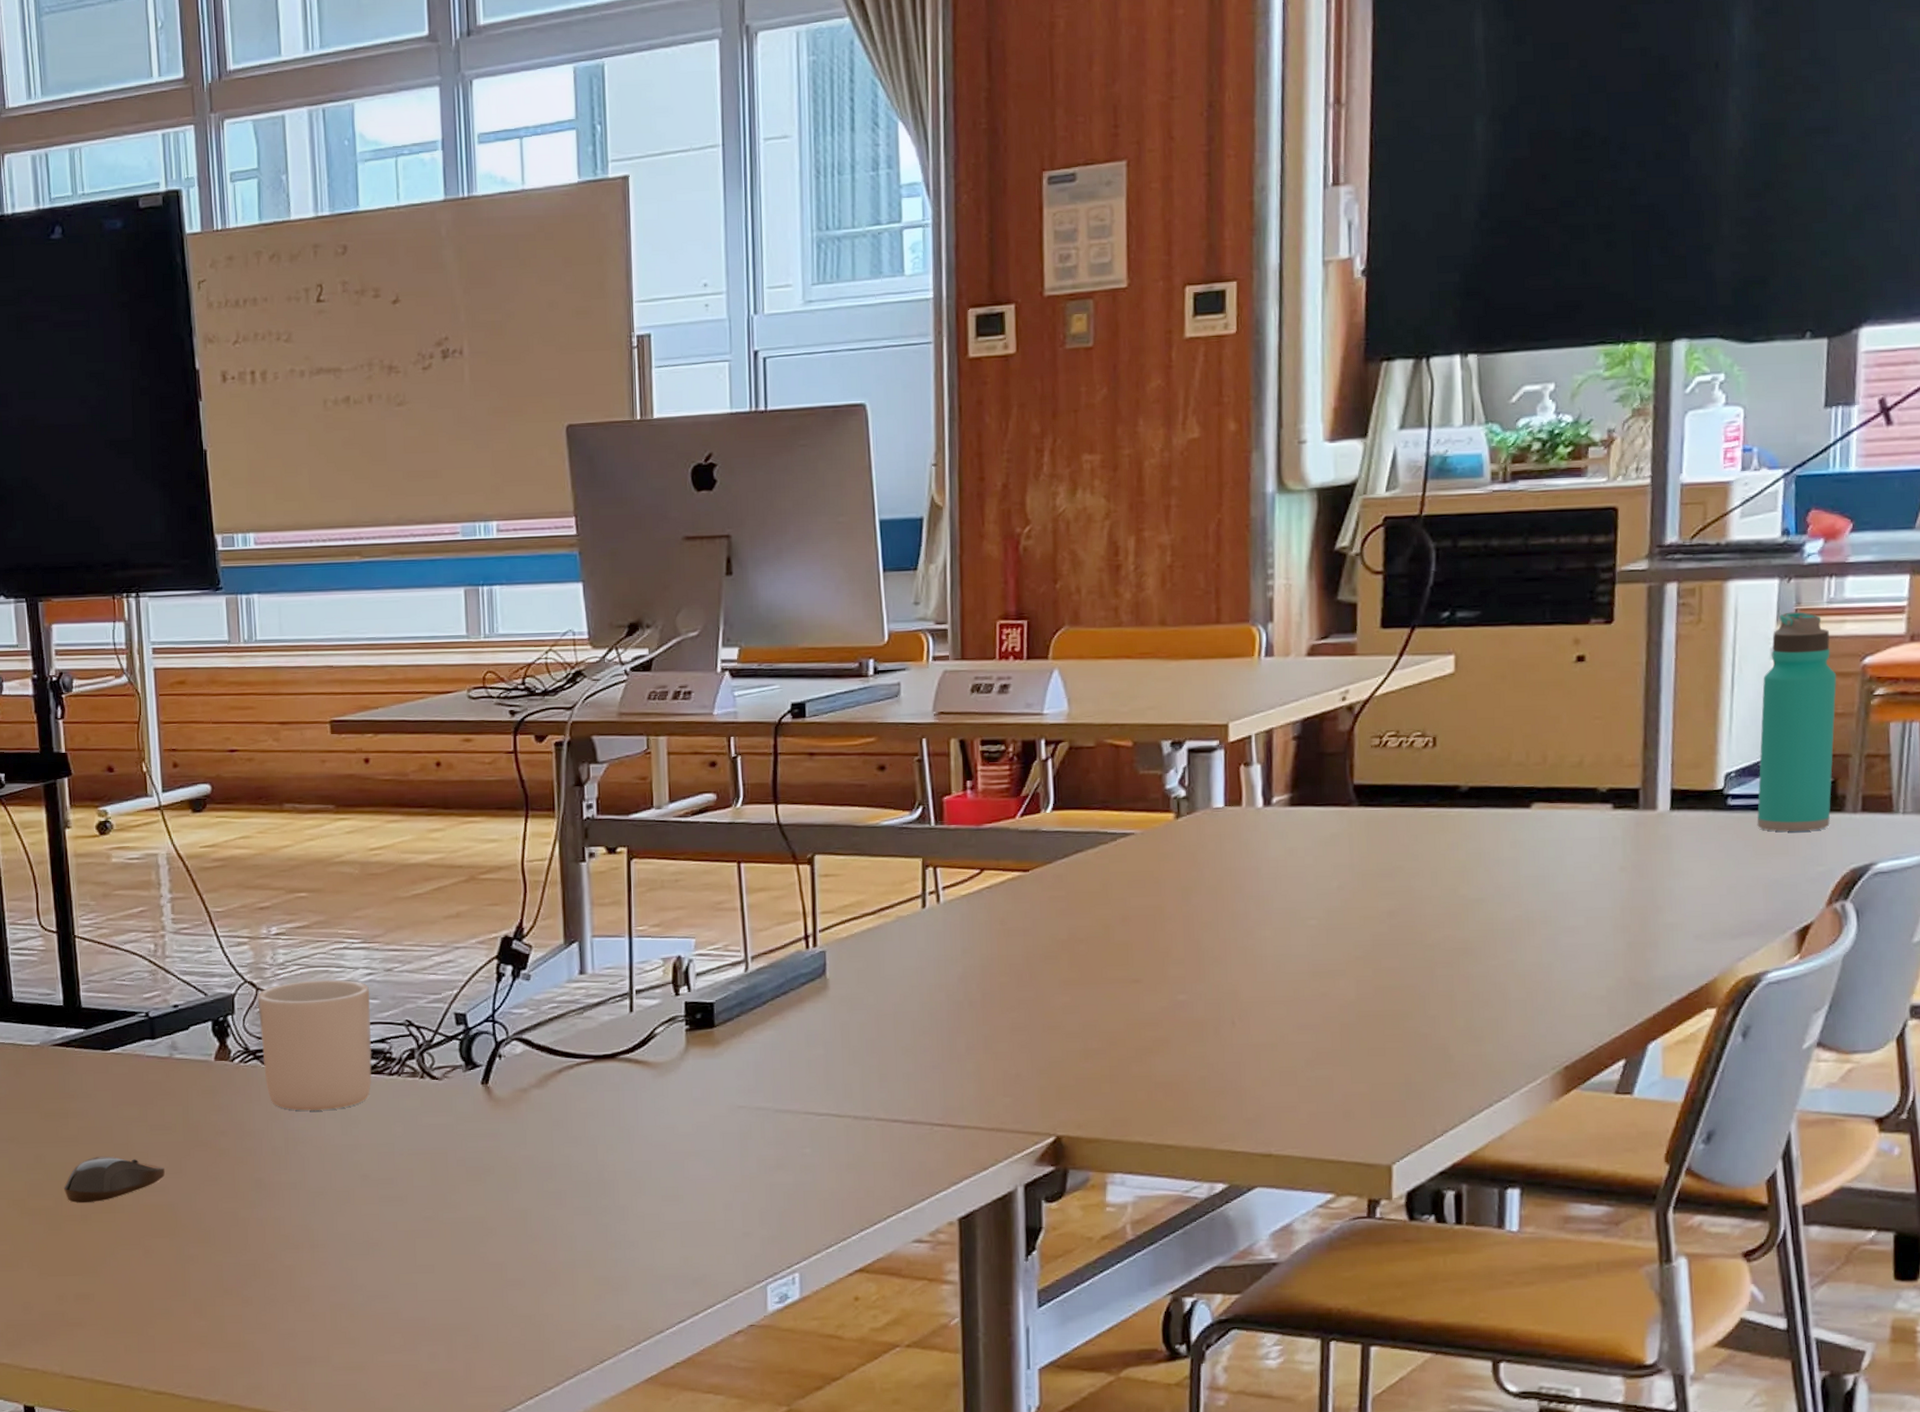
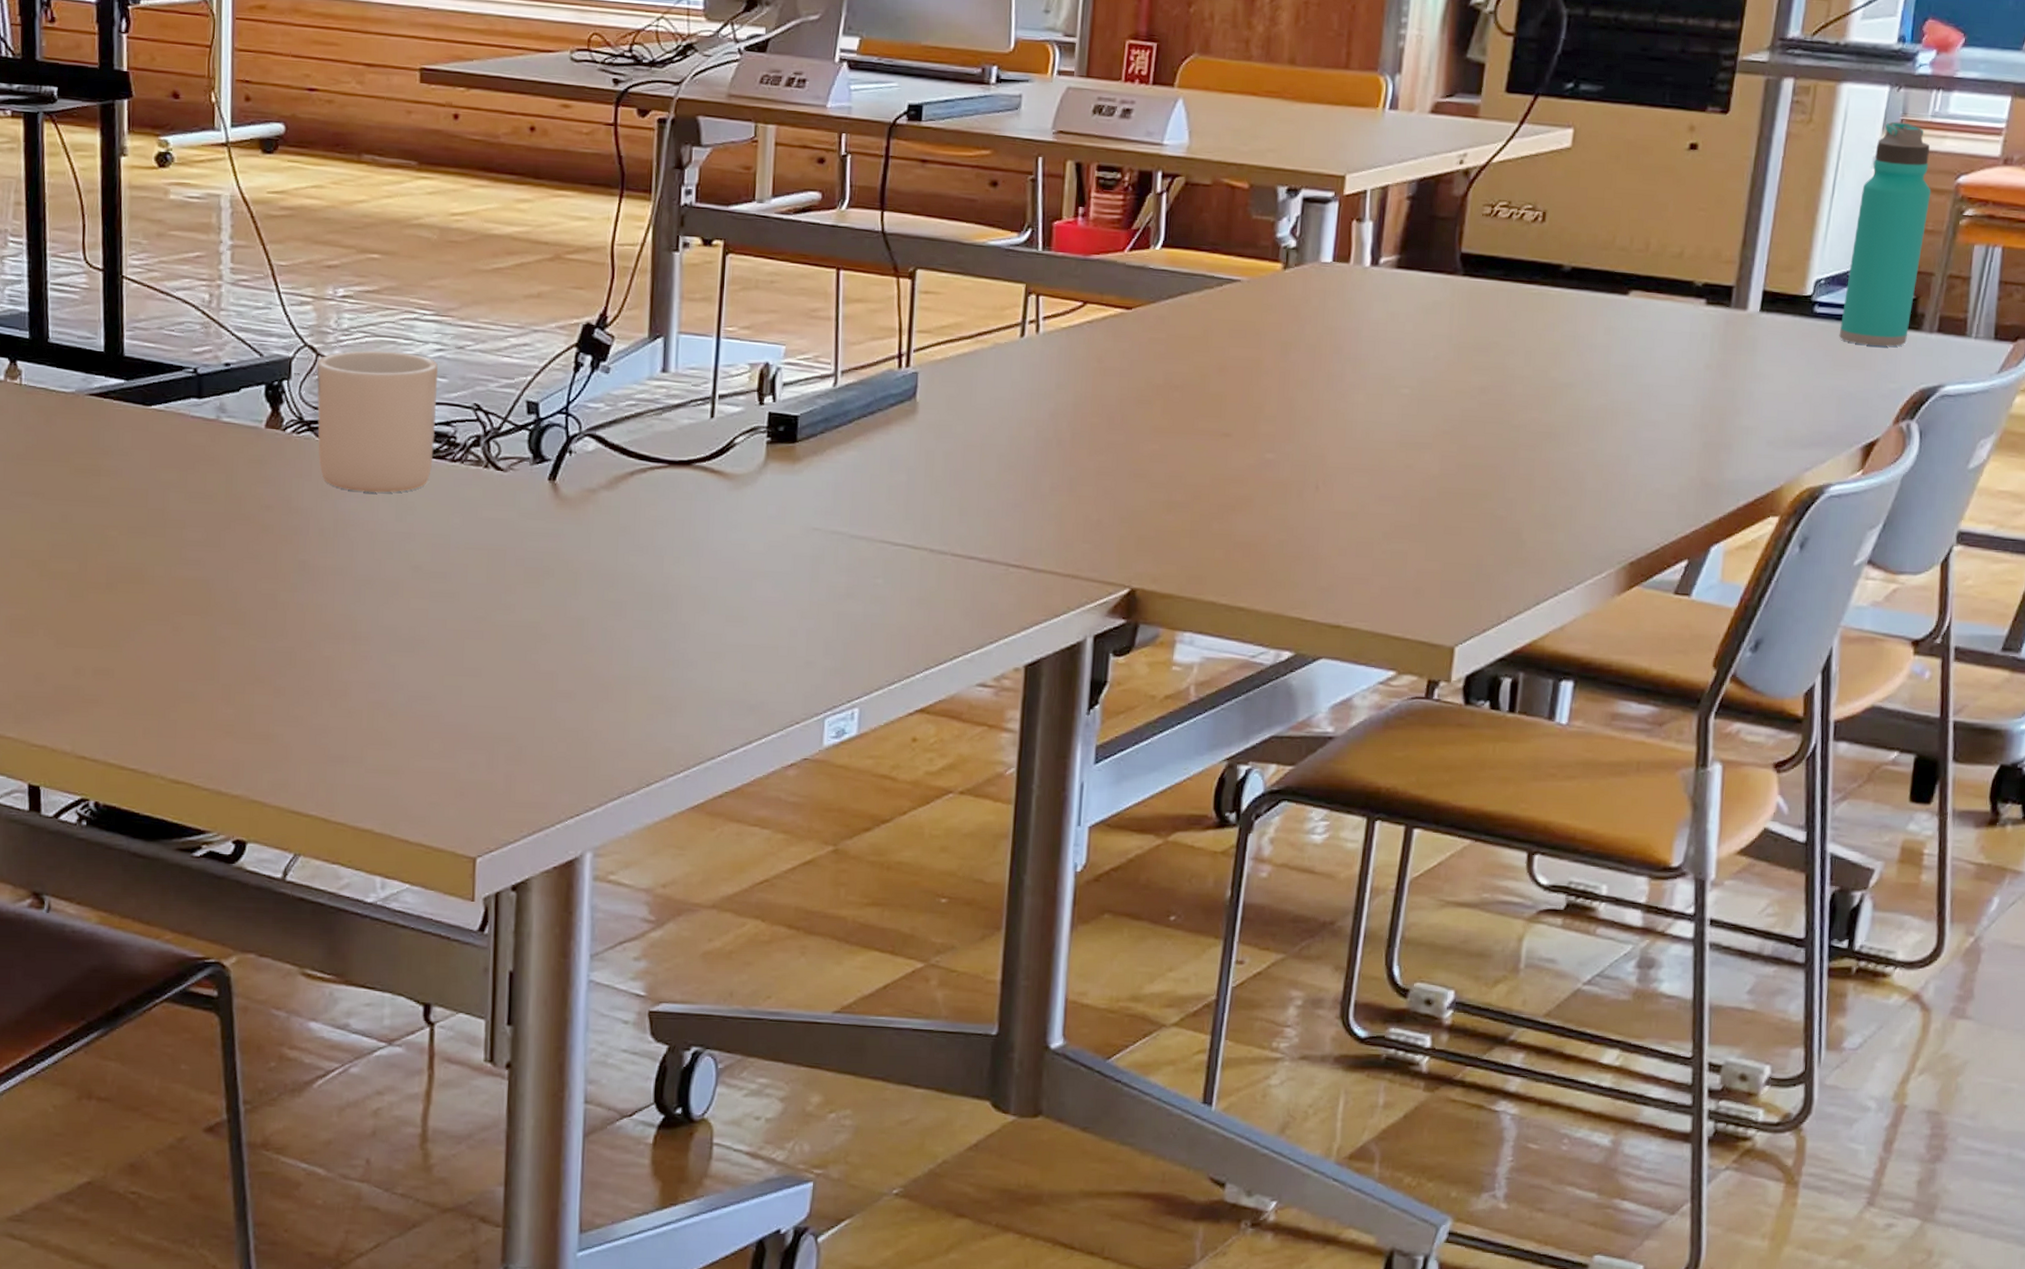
computer mouse: present [63,1155,166,1203] -> none [89,520,203,570]

